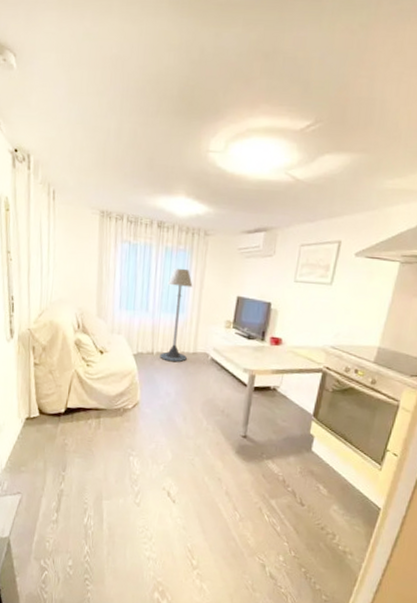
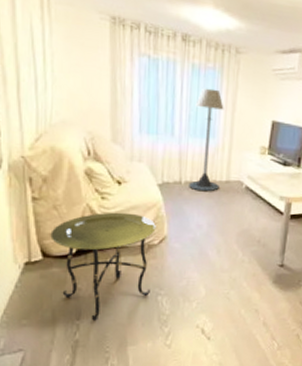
side table: none [46,378,131,474] -> present [50,212,156,321]

